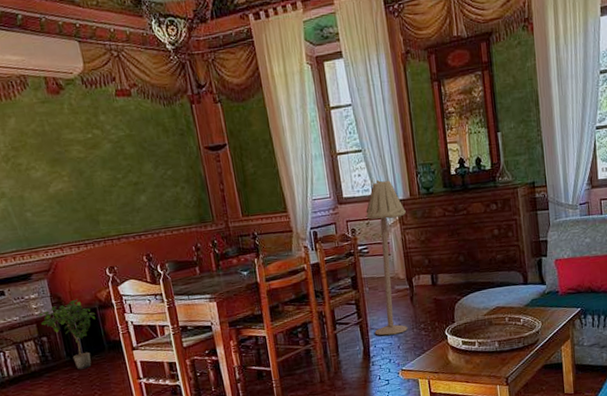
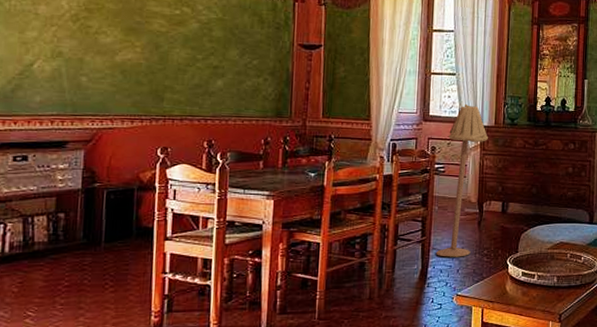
potted plant: present [38,298,96,370] -> none [61,176,132,256]

